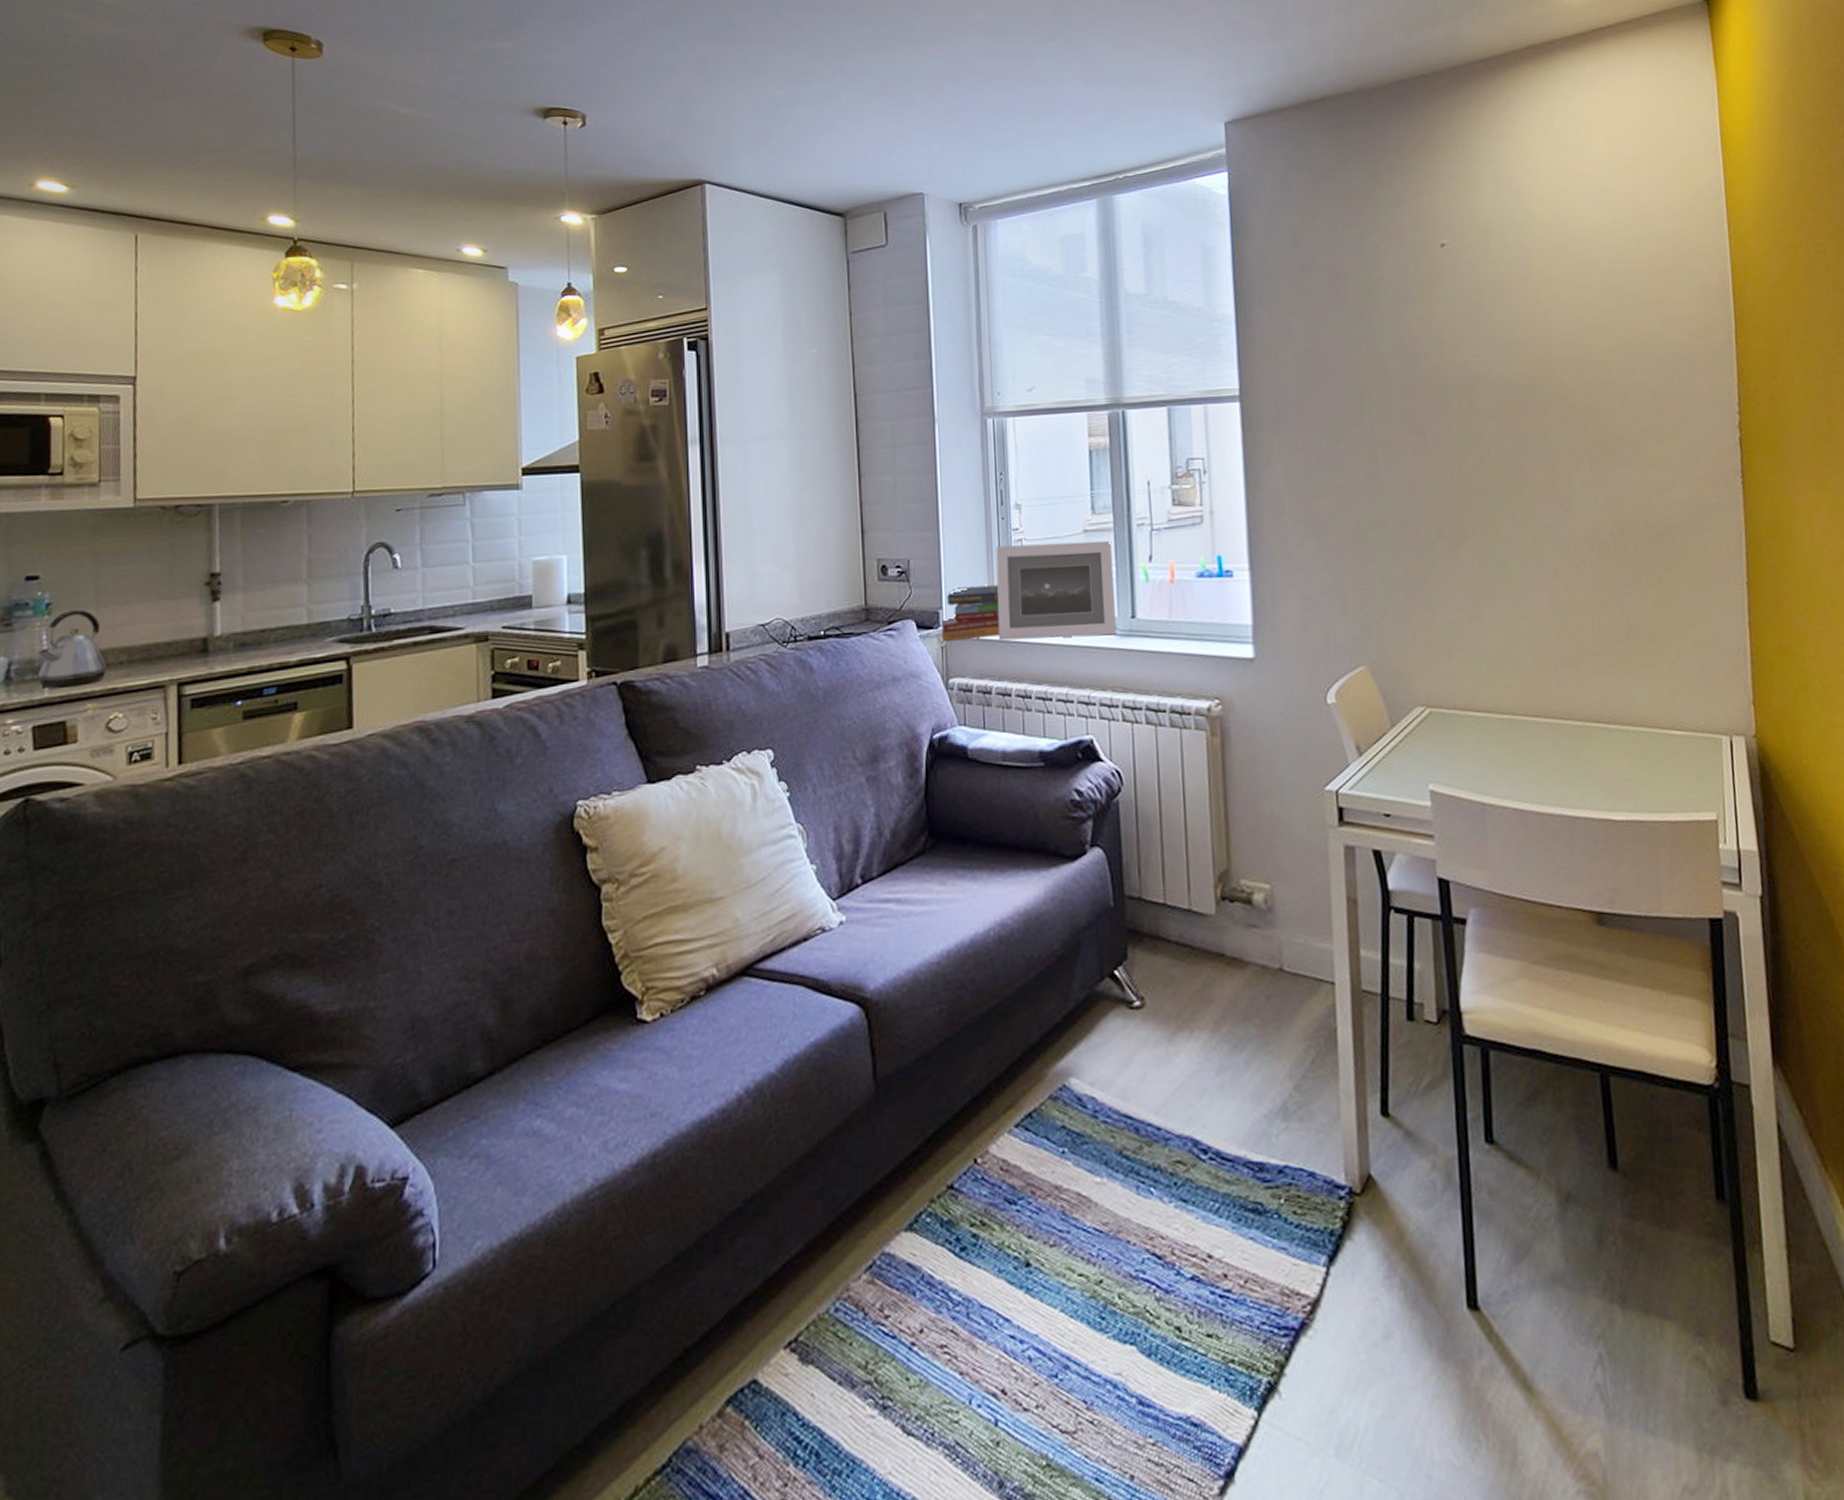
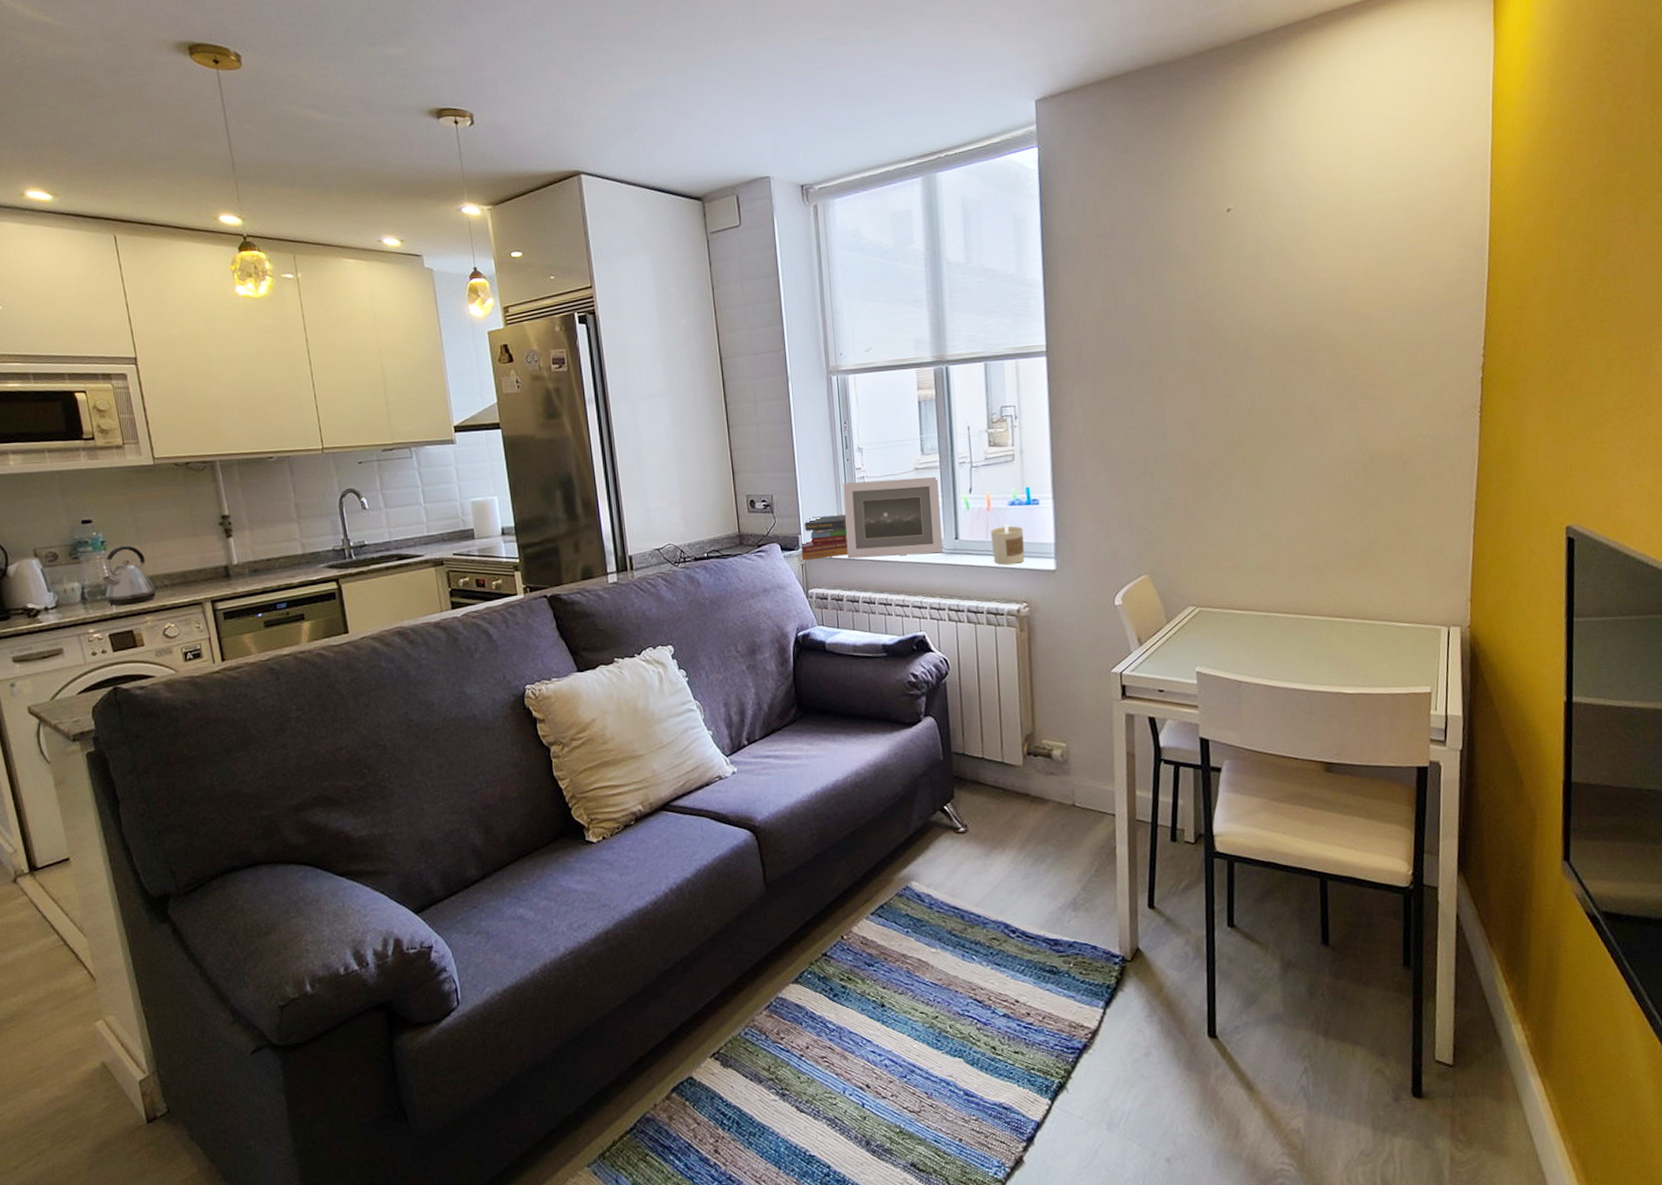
candle: none [1174,599,1216,652] -> present [990,523,1025,566]

